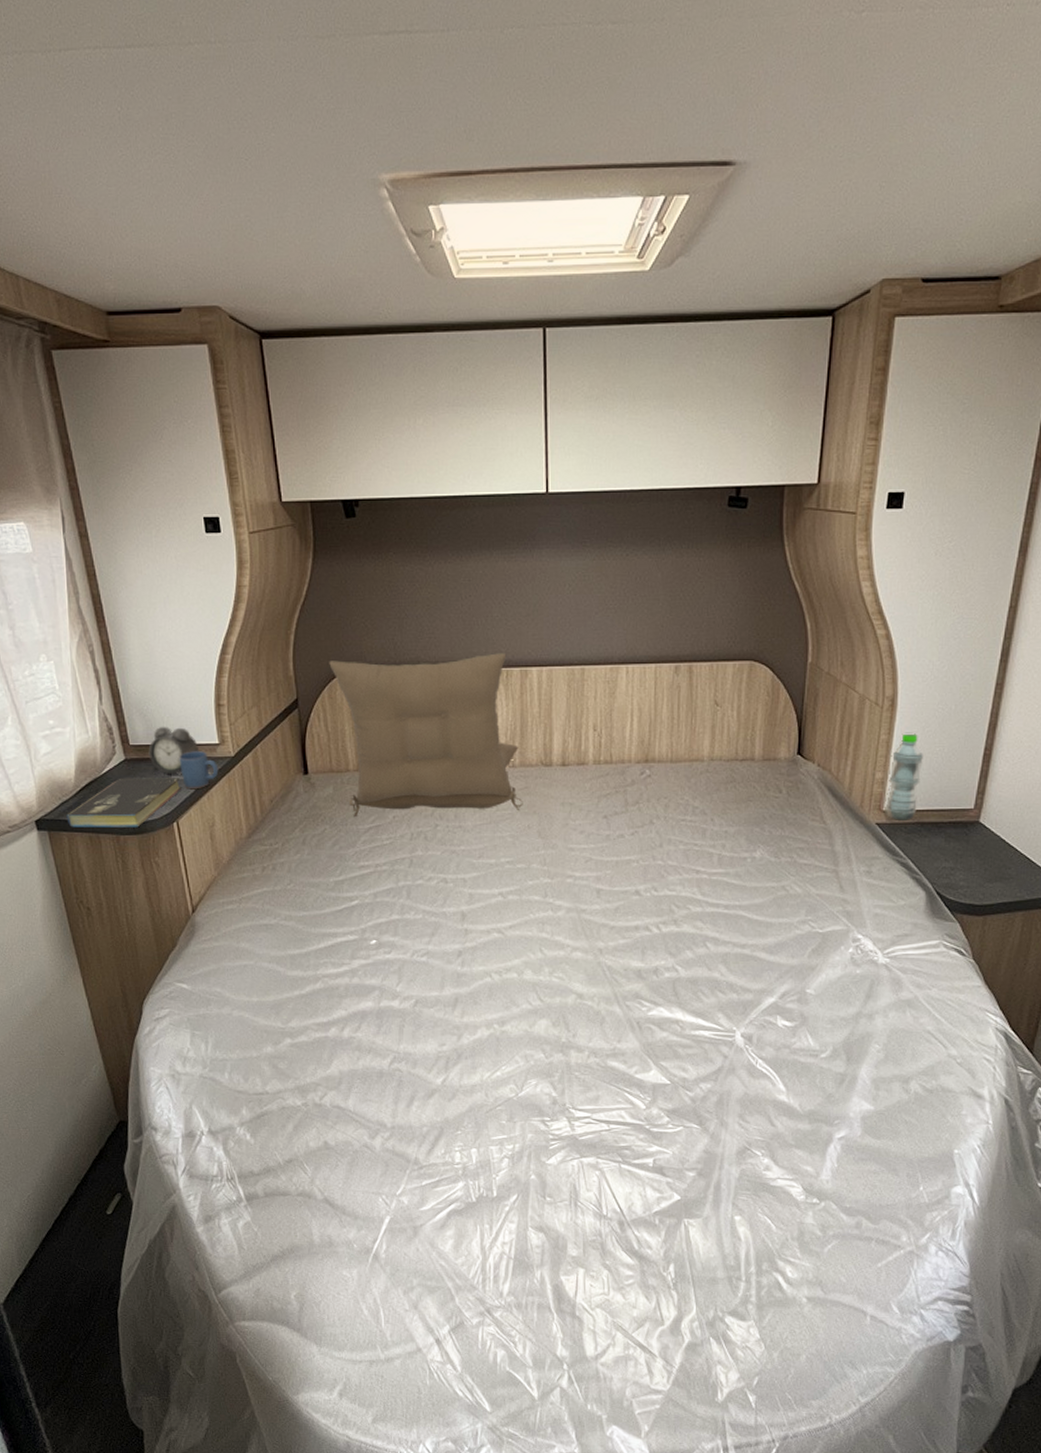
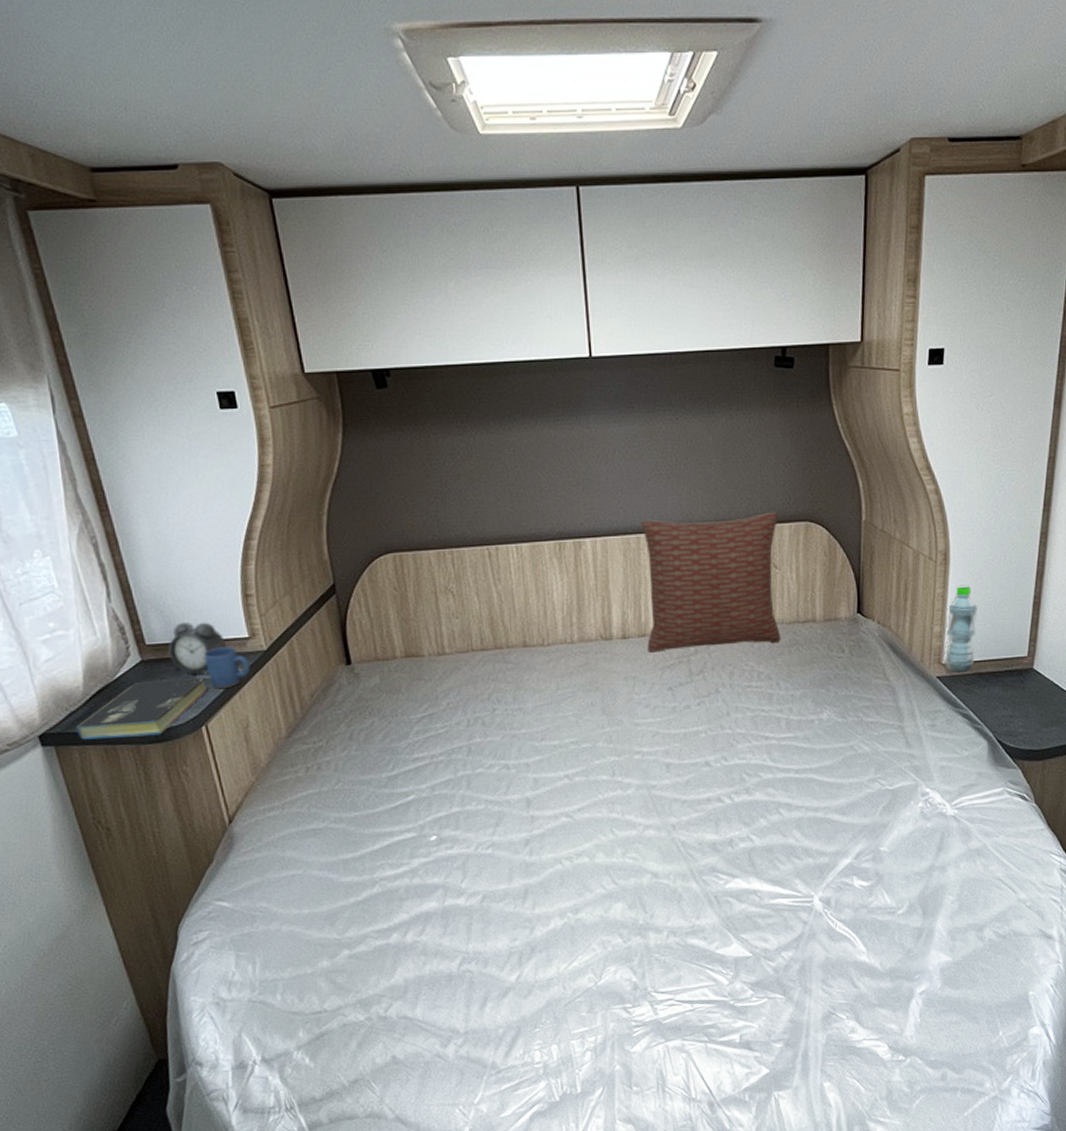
seat cushion: present [329,653,523,818] -> none [367,525,585,708]
pillow: none [585,650,723,781] -> present [640,511,781,653]

